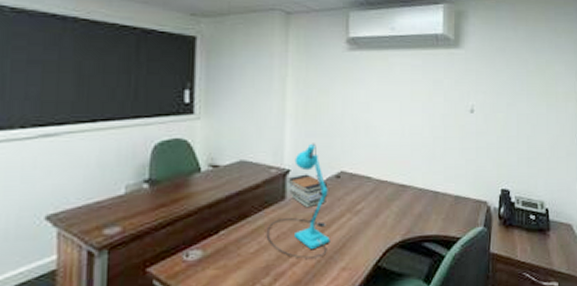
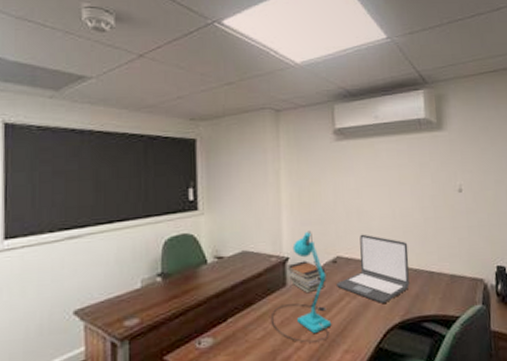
laptop: none [339,149,415,221] -> present [337,234,409,303]

